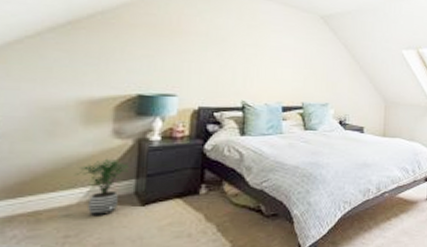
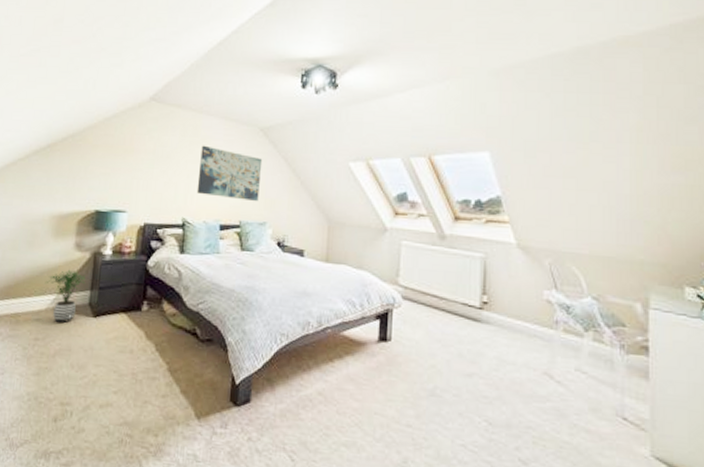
wall art: none [256,29,324,85] -> present [196,145,263,202]

